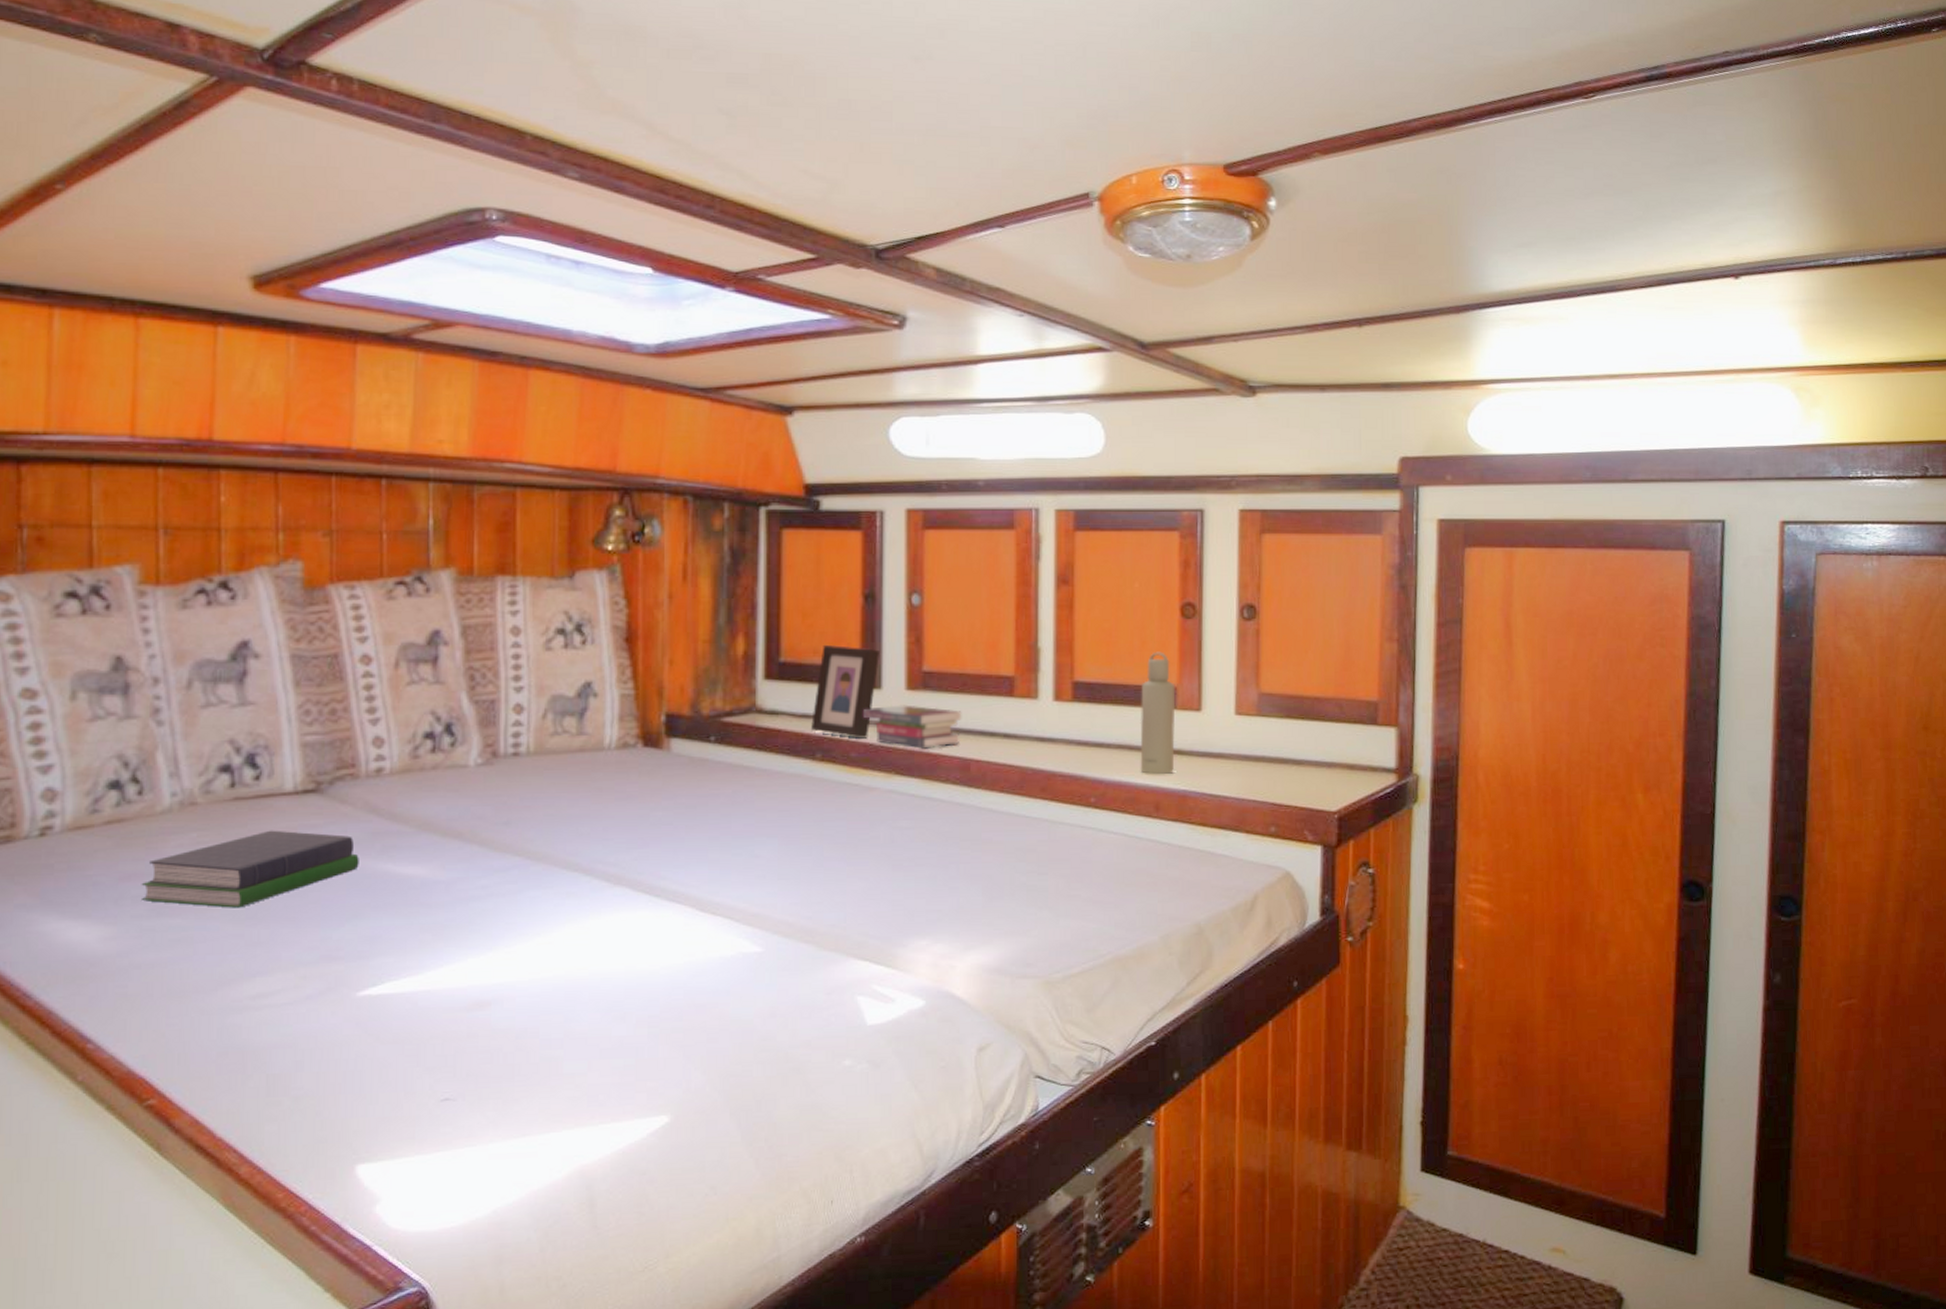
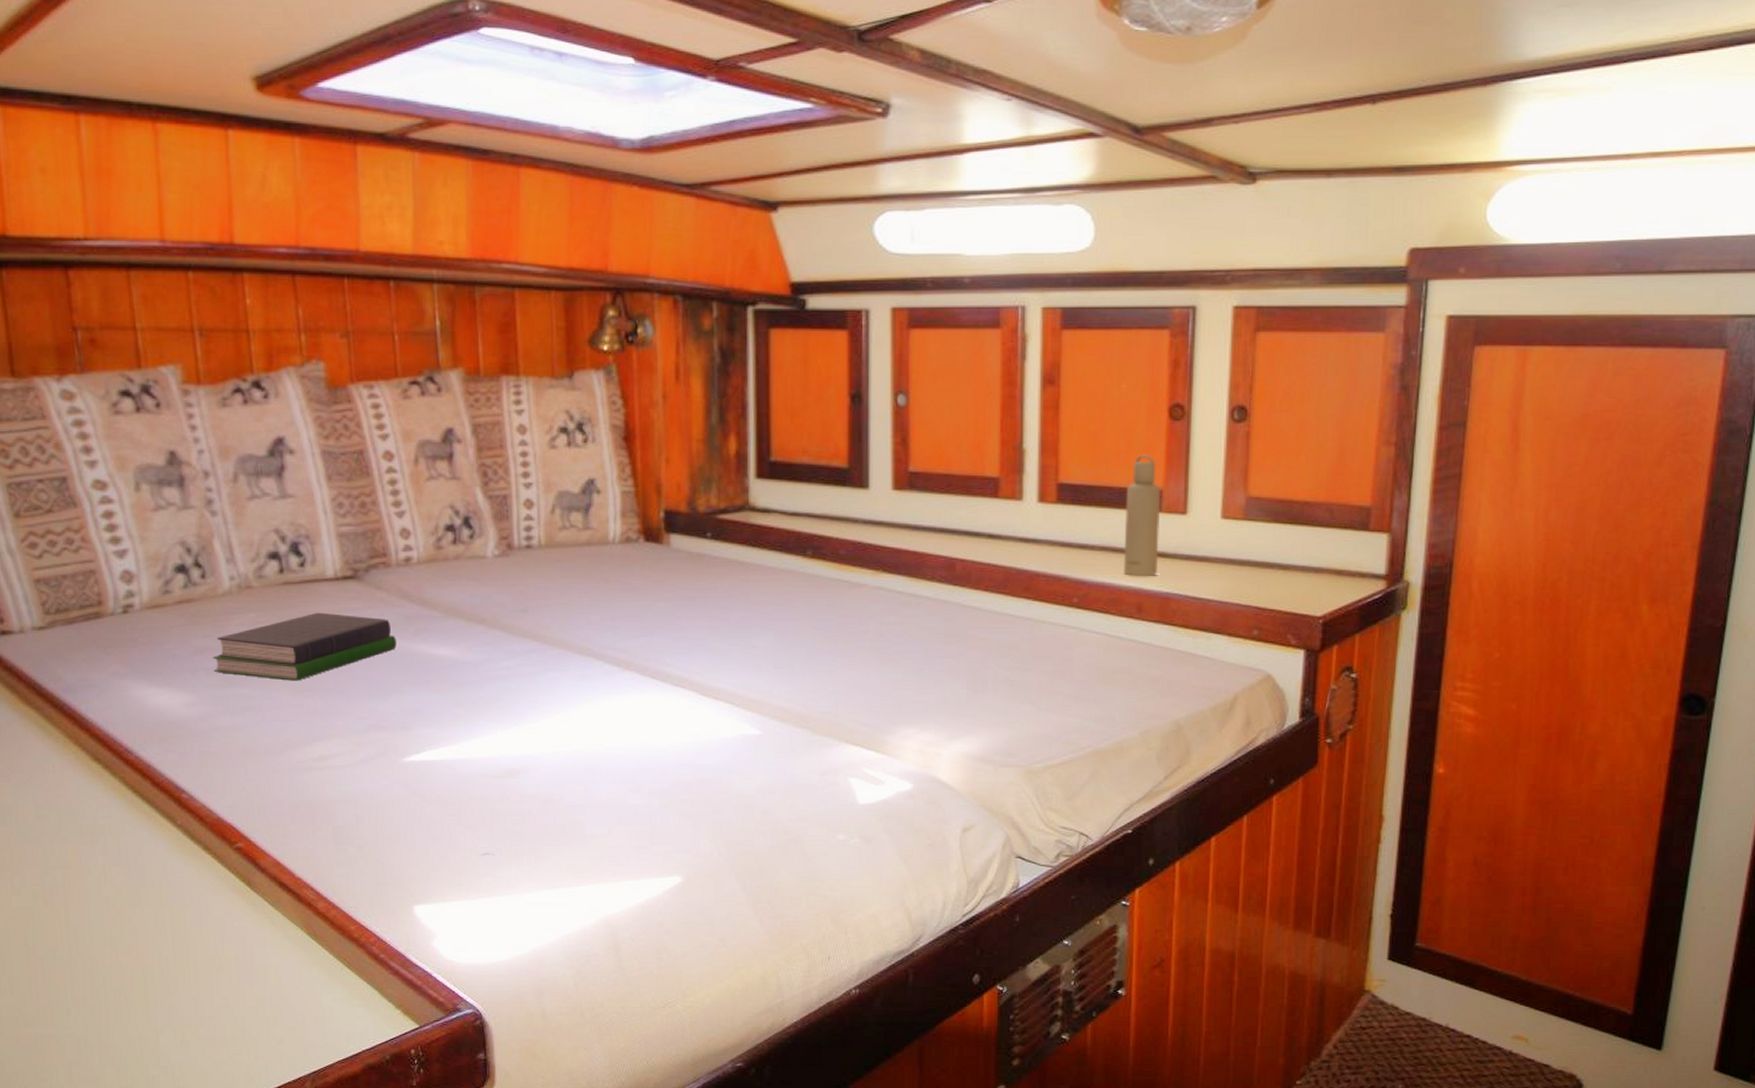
picture frame: present [811,644,879,739] -> none [802,444,867,537]
books: present [862,705,962,749] -> none [851,504,947,548]

